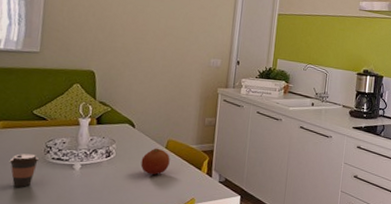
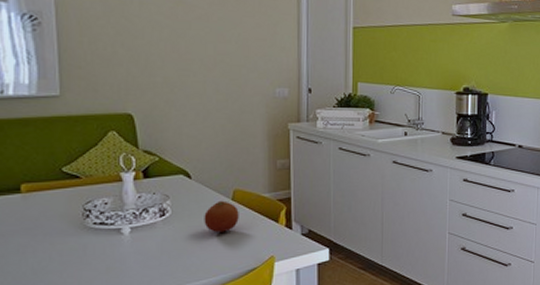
coffee cup: present [9,154,40,187] -> none [40,220,78,261]

